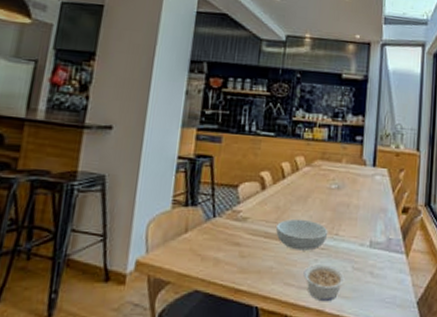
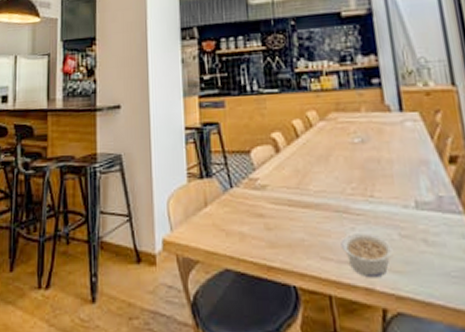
serving bowl: present [276,218,328,251] -> none [300,181,361,218]

